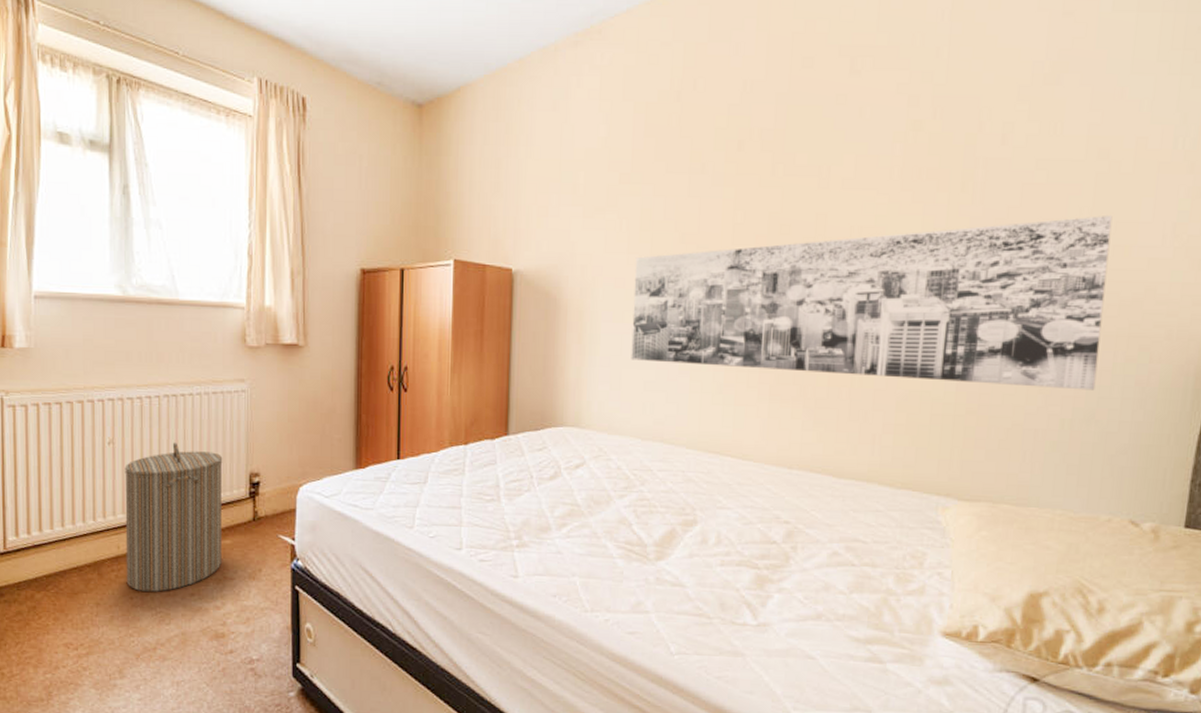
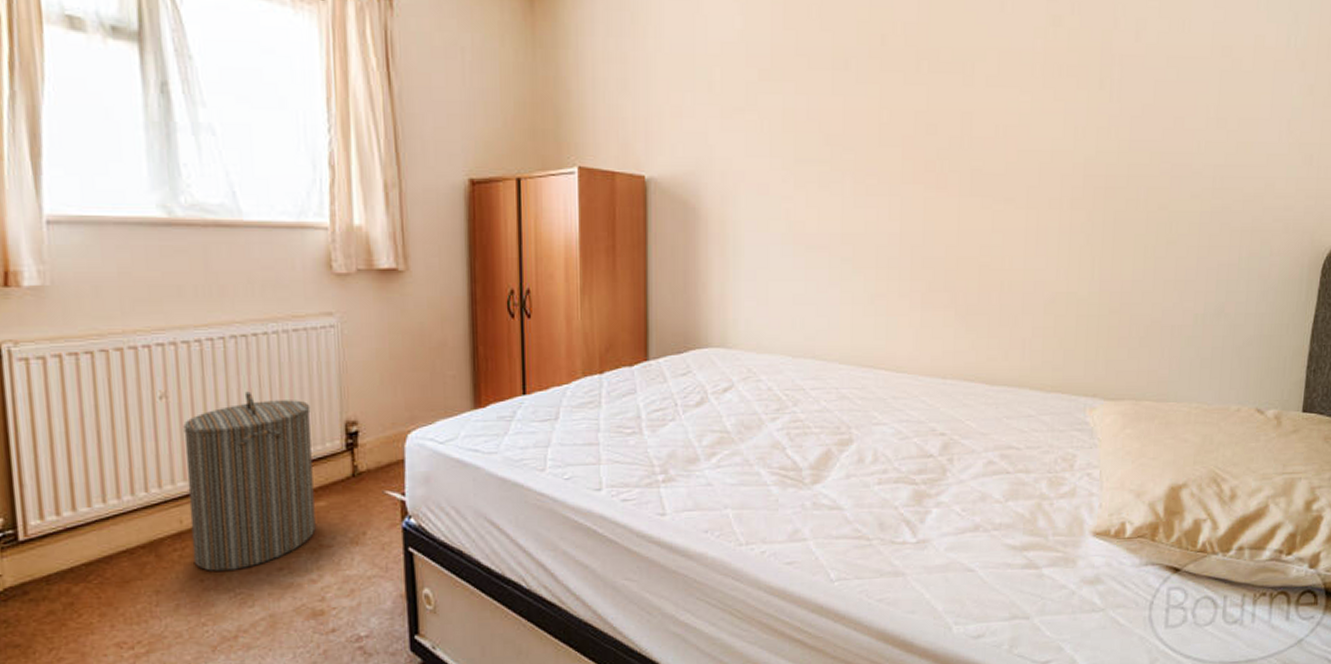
wall art: present [631,215,1113,391] -> none [778,112,1236,285]

